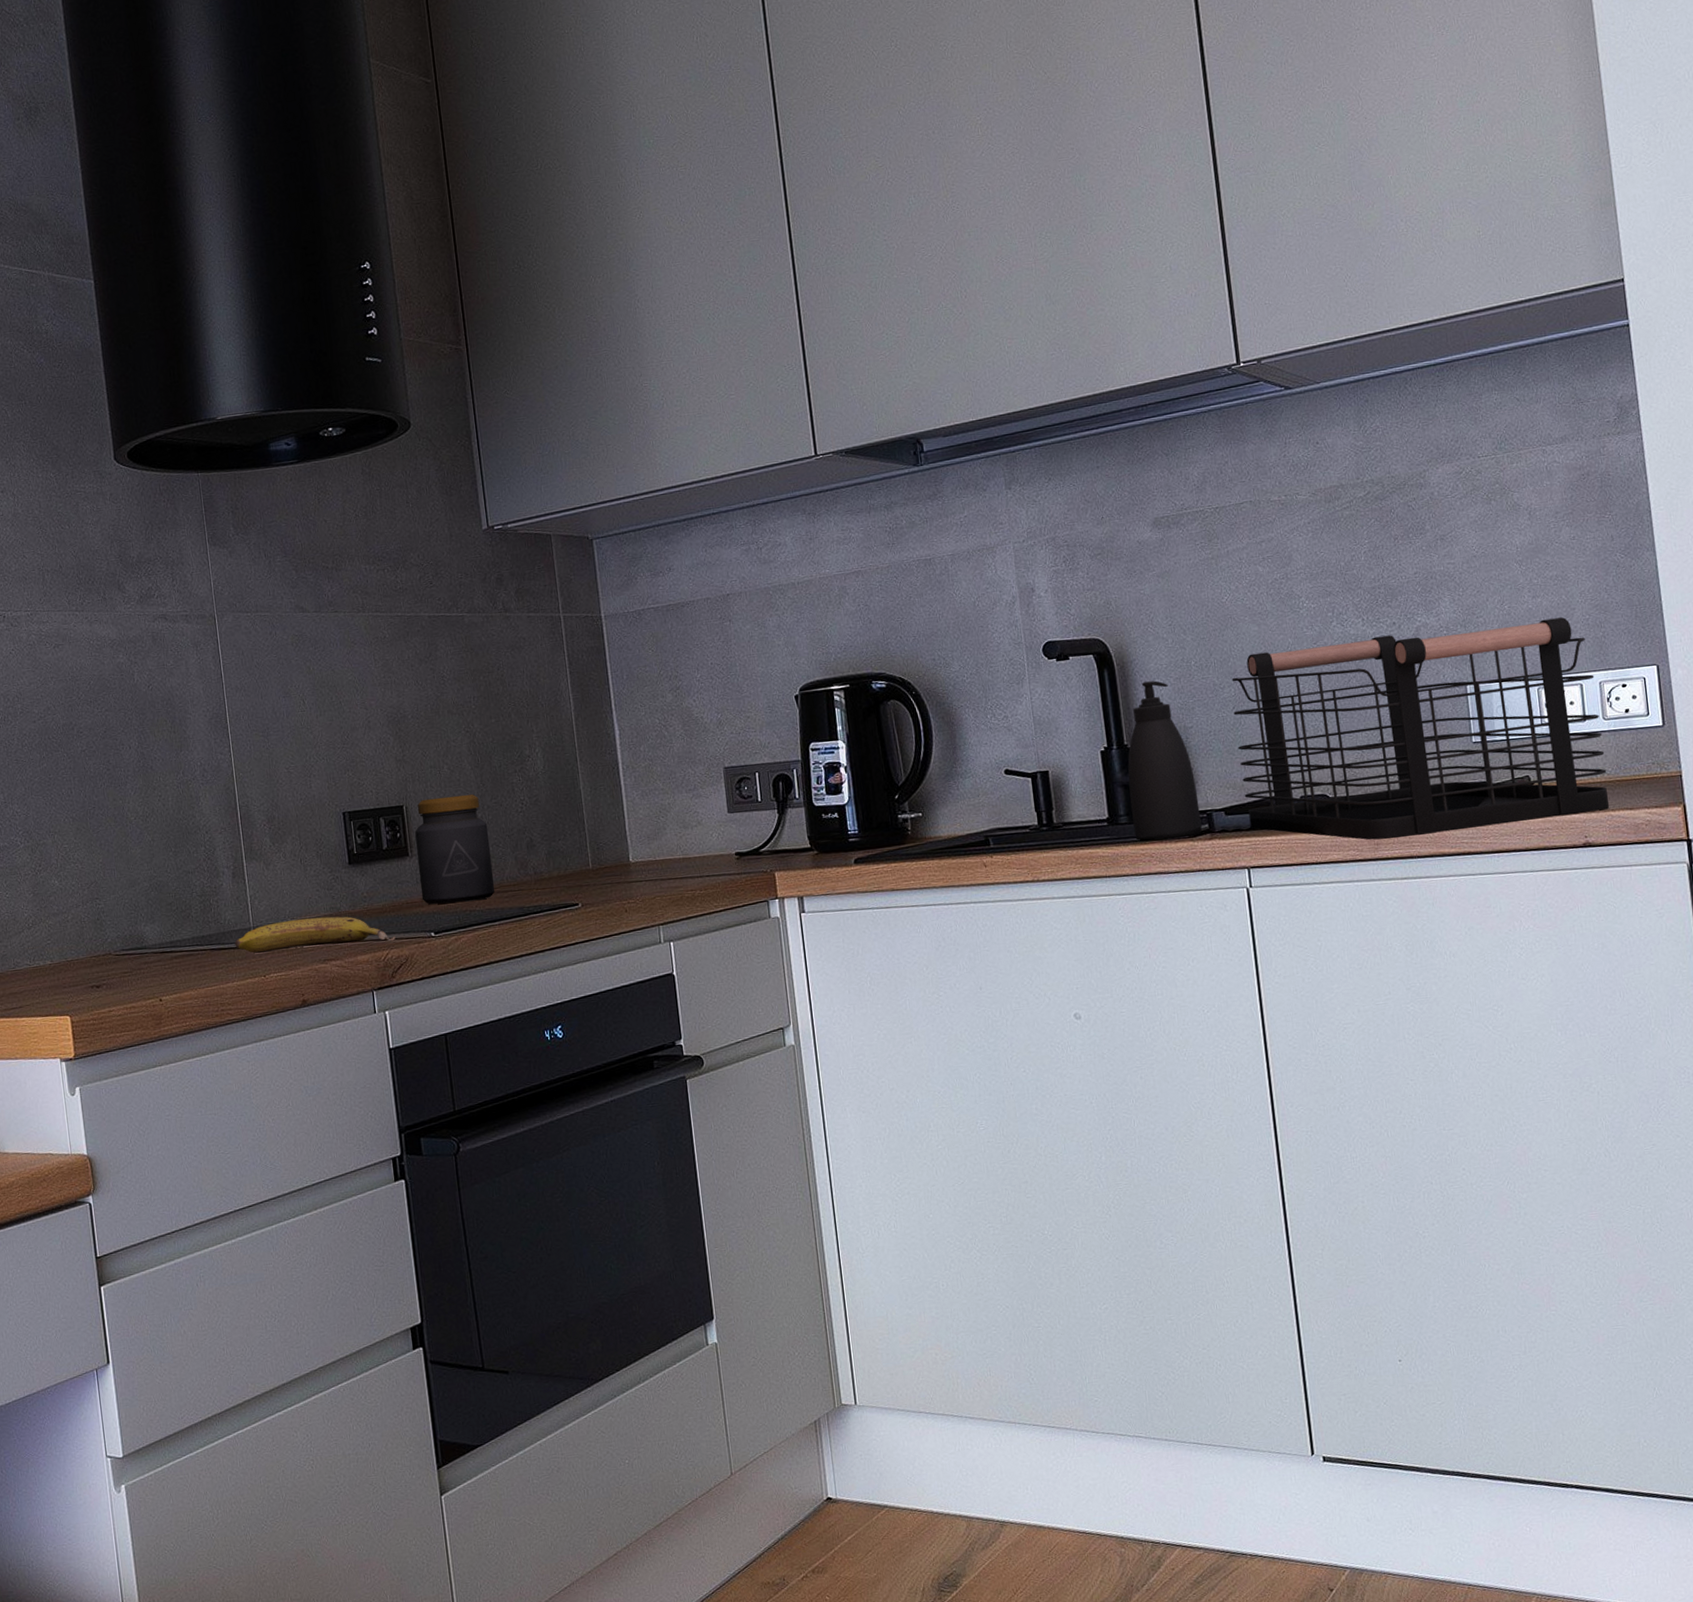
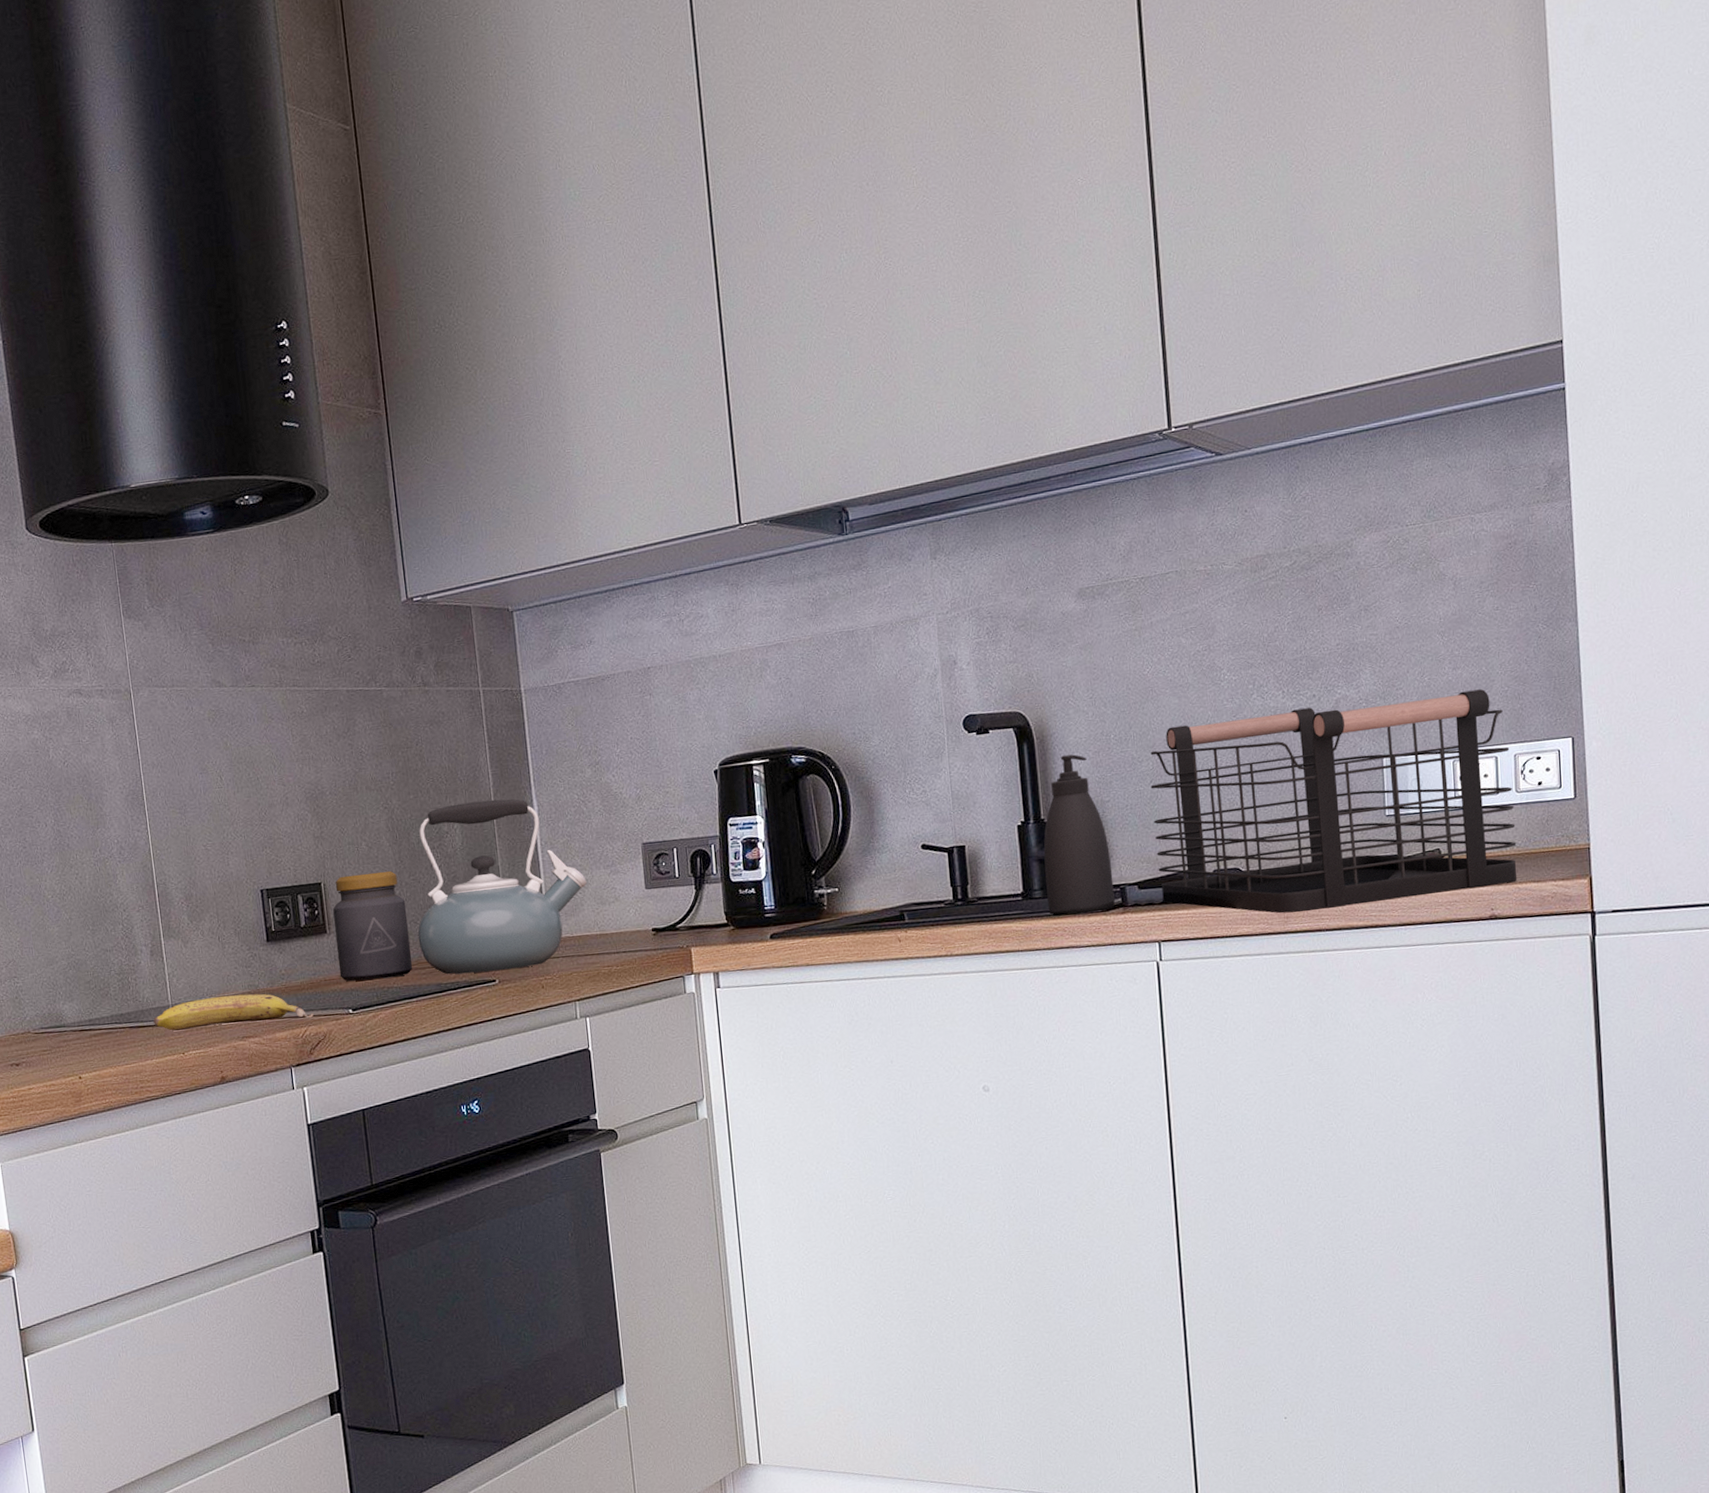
kettle: none [500,723,670,898] -> present [418,799,588,975]

